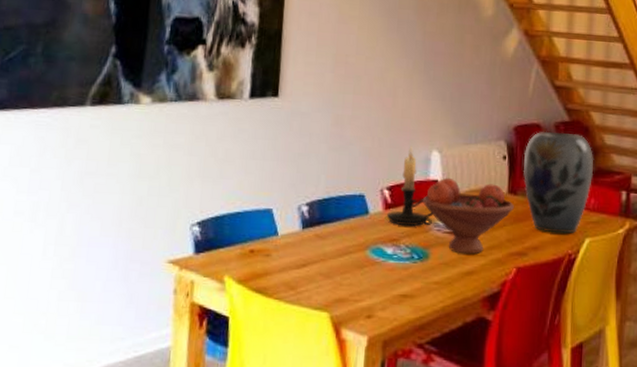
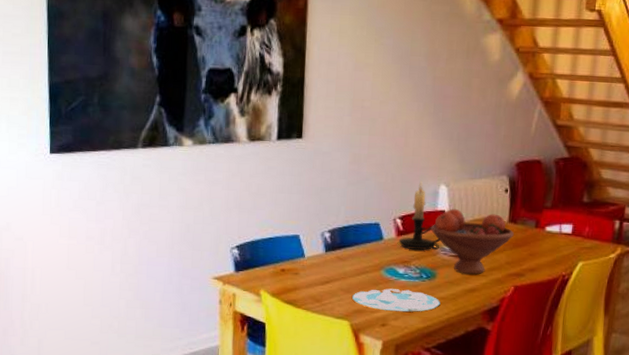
plate: none [333,272,435,300] -> present [352,288,441,312]
vase: present [523,131,594,234] -> none [523,166,591,258]

